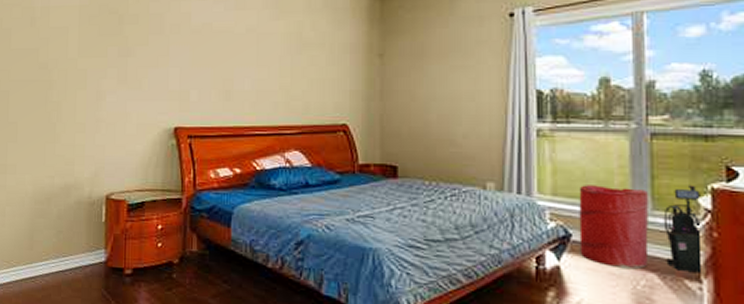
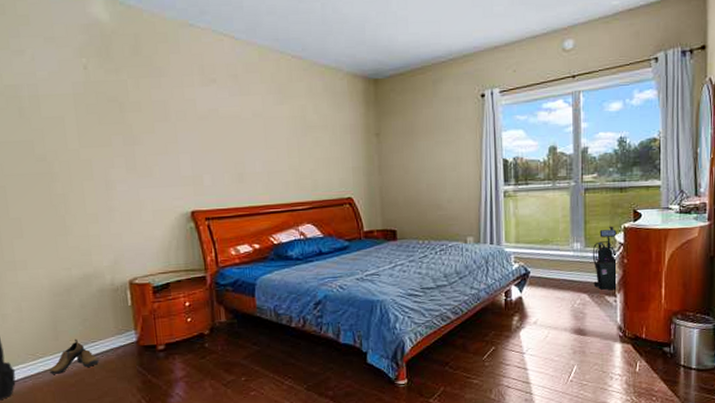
shoe: none [20,250,67,286] -> present [49,338,99,374]
laundry hamper: present [579,185,649,268] -> none [535,232,582,293]

